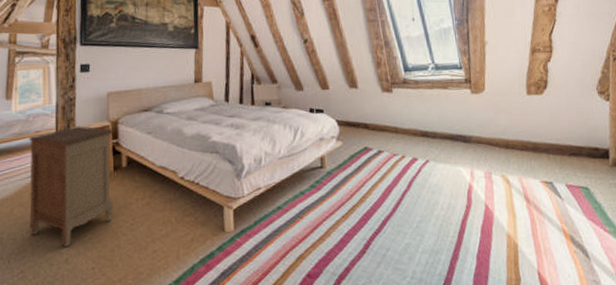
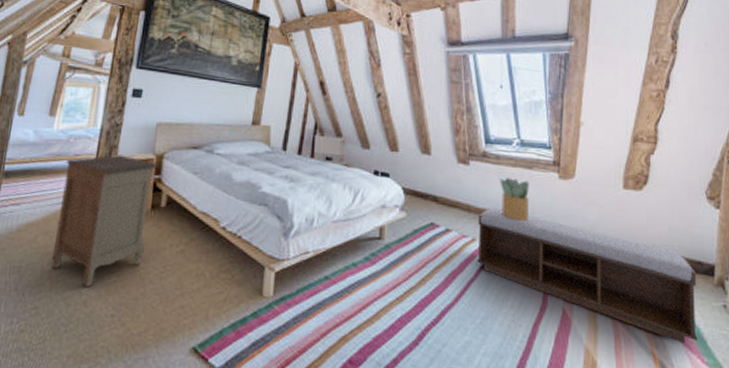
bench: none [405,126,600,218] -> present [477,207,698,344]
potted plant: none [419,99,449,135] -> present [498,178,529,221]

